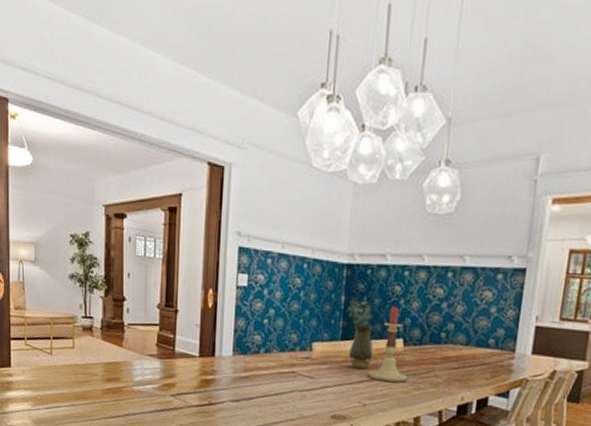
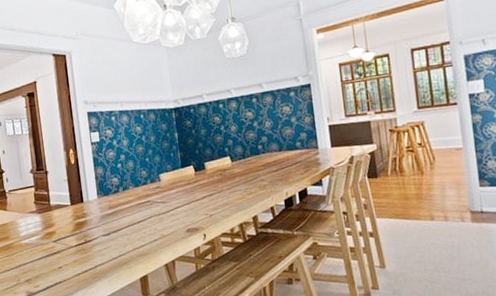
vase: present [348,296,373,370] -> none [181,132,209,188]
candlestick: present [368,306,408,383] -> none [208,132,240,194]

